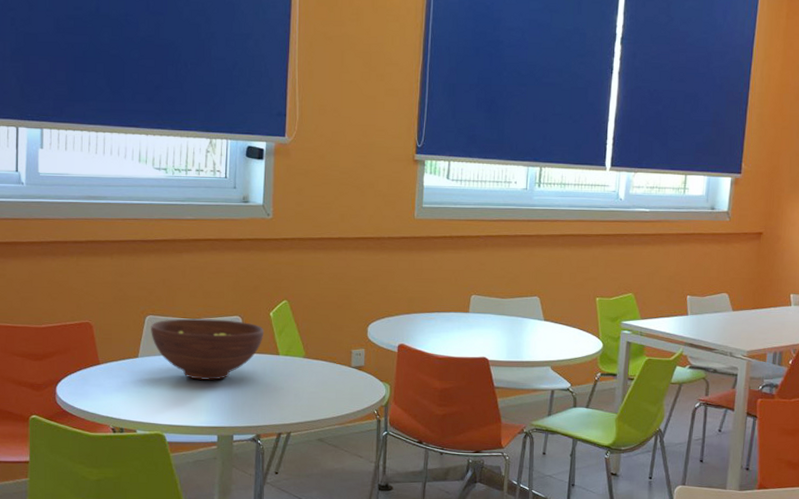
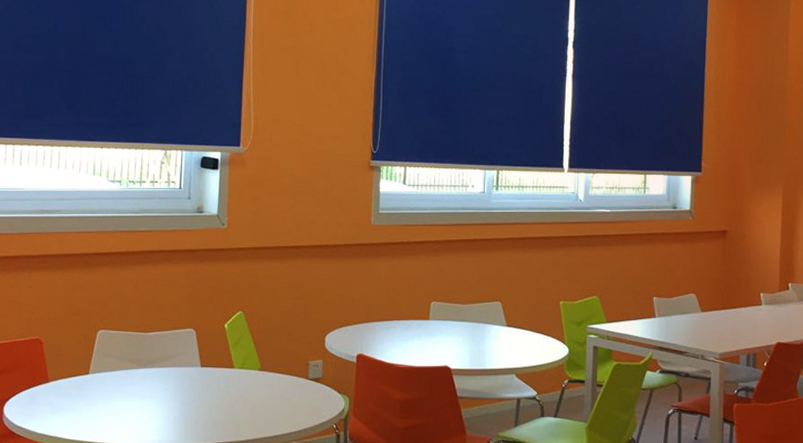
fruit bowl: present [151,318,264,380] -> none [102,332,219,396]

